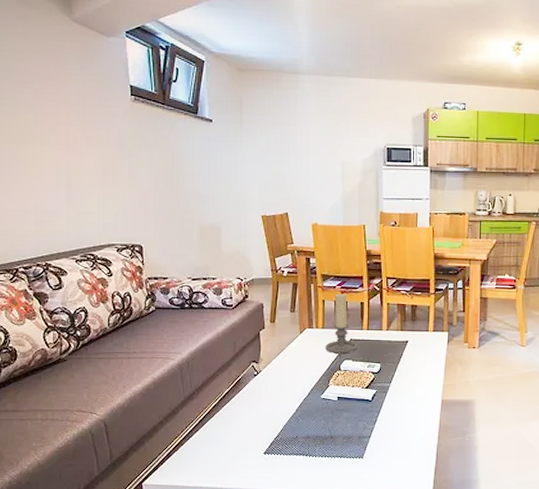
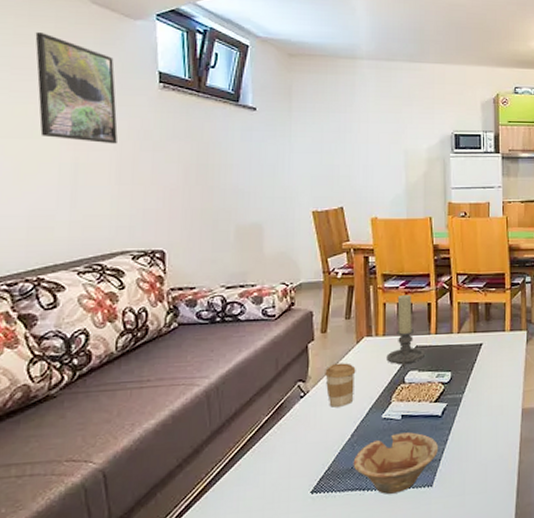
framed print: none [29,49,100,151] -> present [35,32,118,144]
coffee cup: none [274,349,300,386] -> present [325,363,356,407]
dish: none [297,412,369,461] -> present [353,432,439,494]

